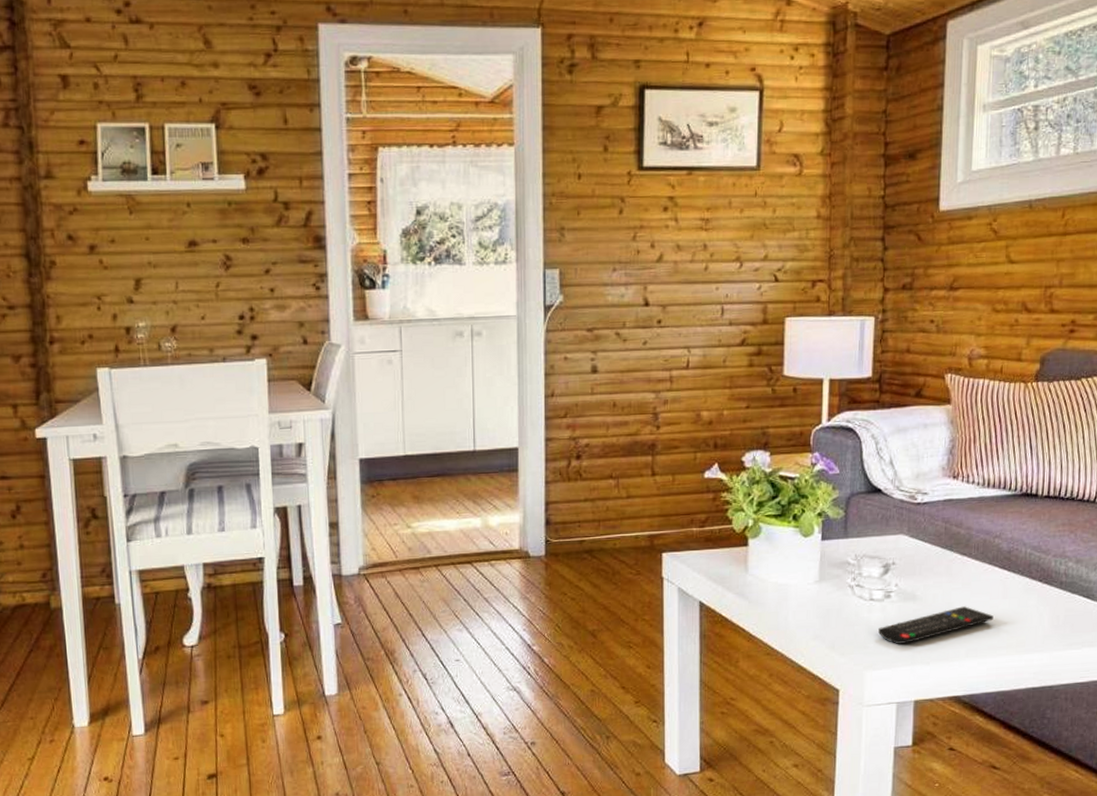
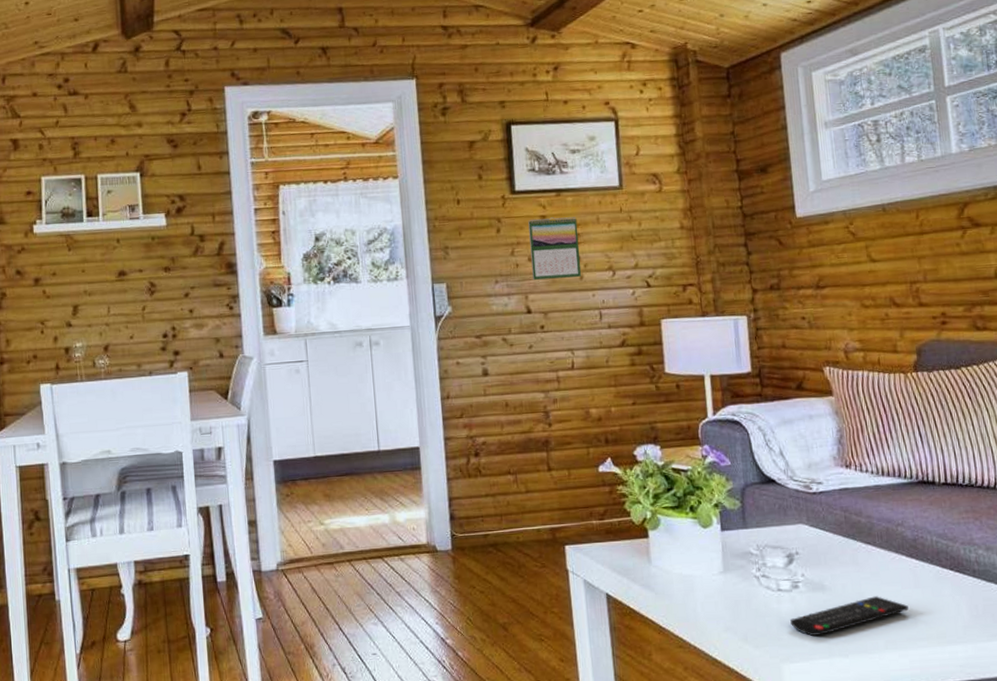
calendar: none [653,199,707,269] -> present [528,217,582,280]

